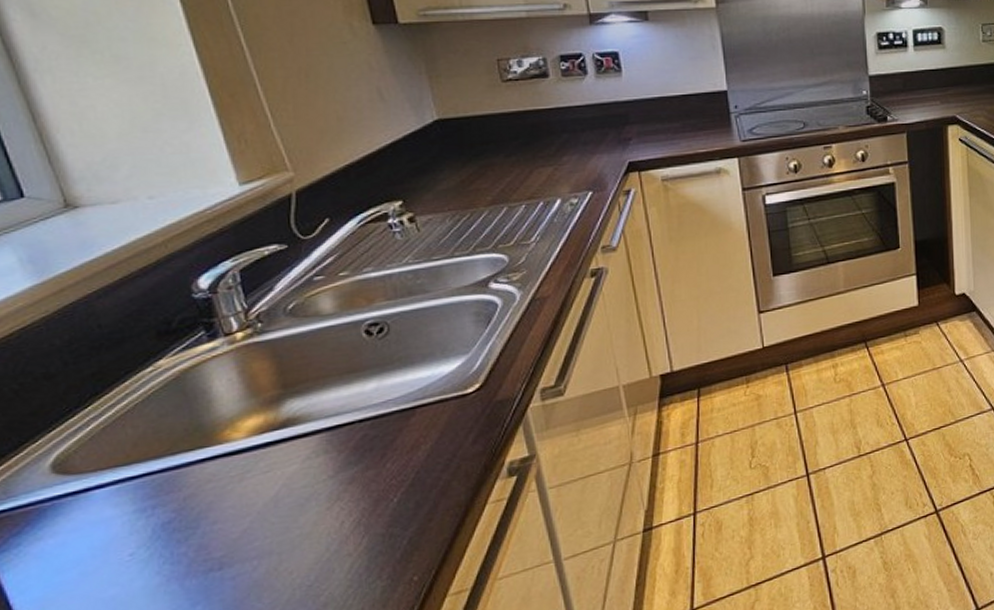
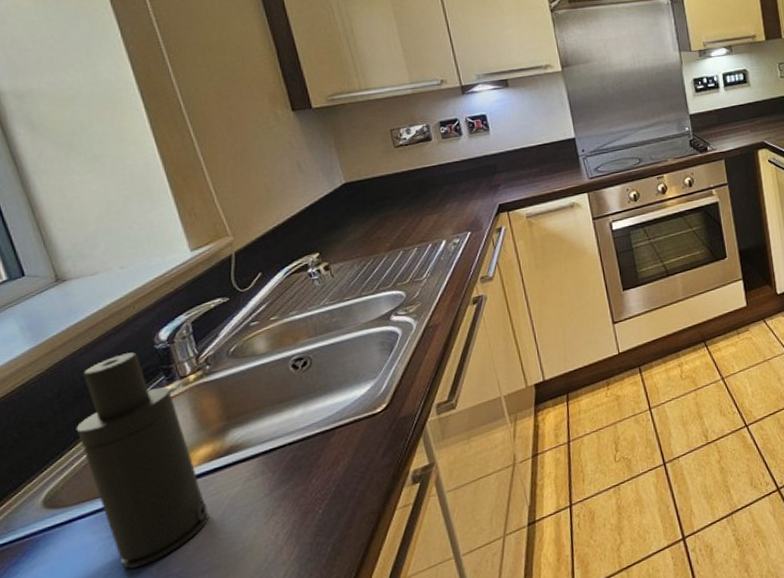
atomizer: none [92,300,259,549] -> present [76,352,209,569]

